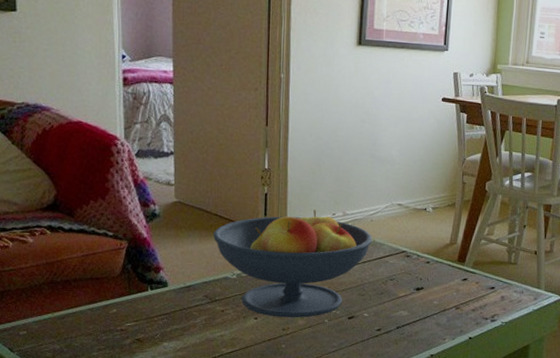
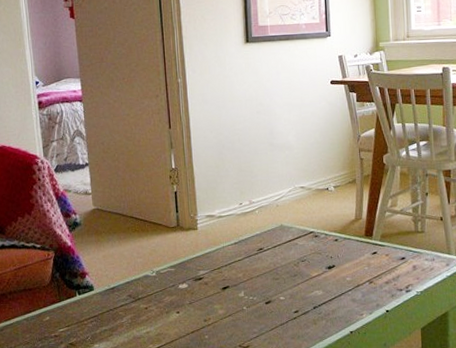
fruit bowl: present [213,210,372,318] -> none [131,202,280,309]

